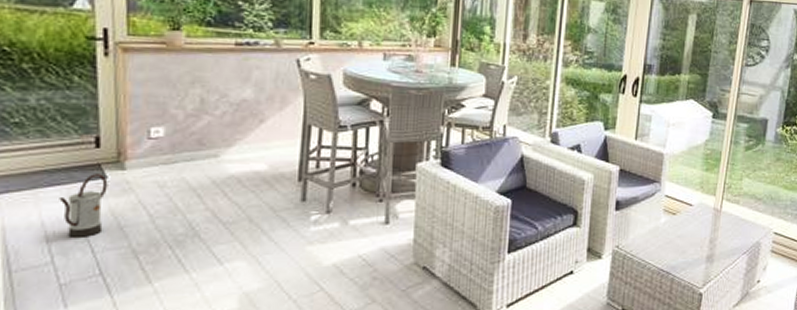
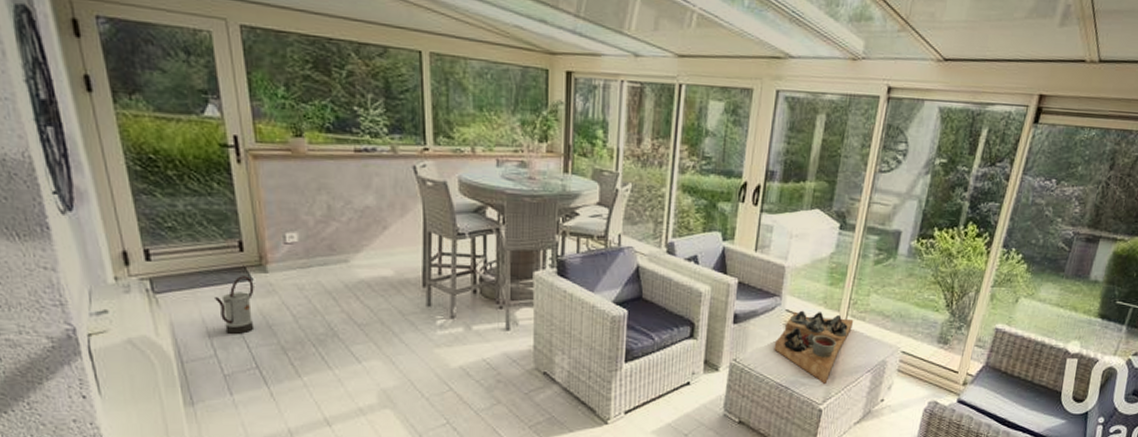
decorative tray: none [655,195,729,267] -> present [774,310,854,384]

